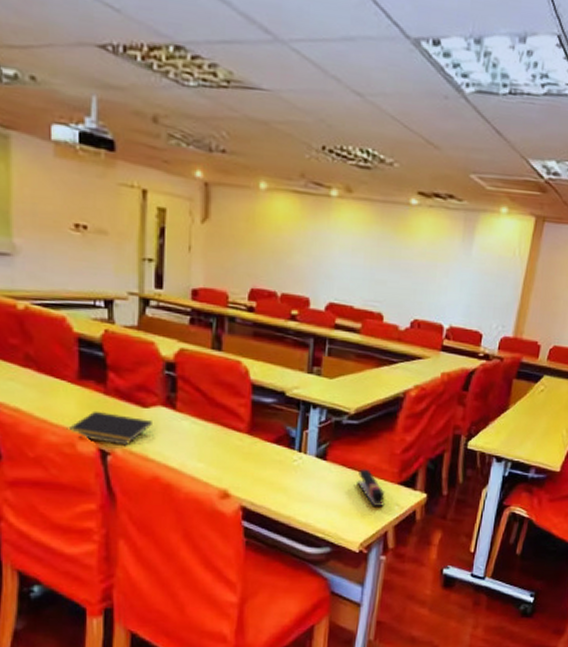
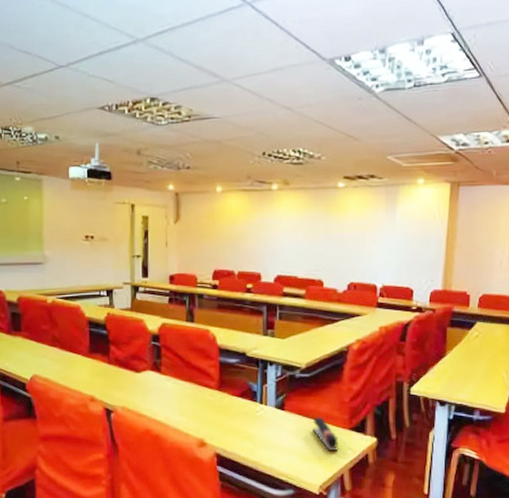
notepad: present [66,410,152,446] -> none [81,377,144,405]

